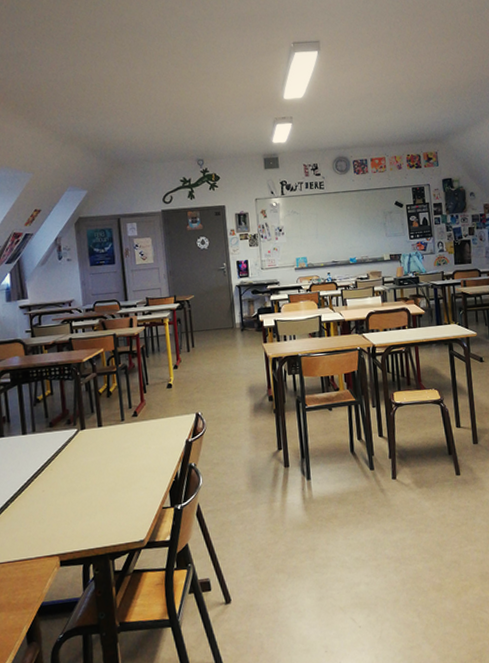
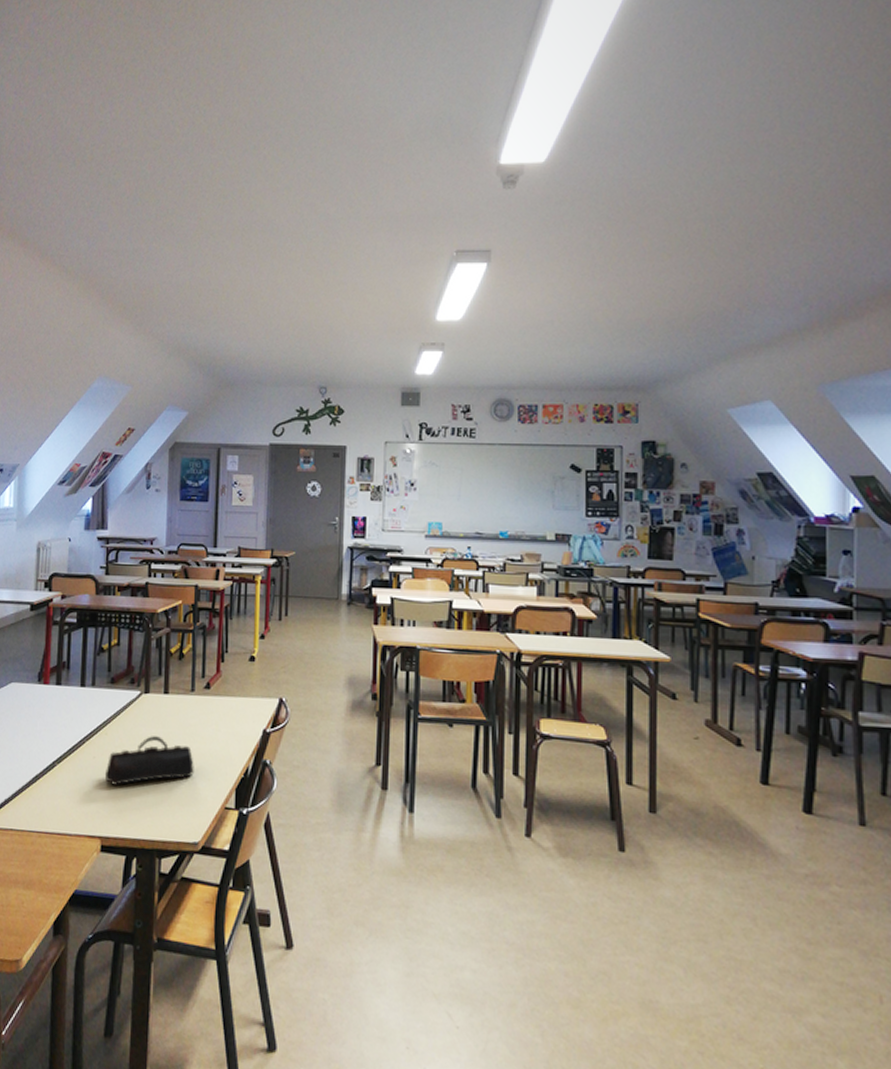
pencil case: none [54,462,133,510] -> present [104,736,194,786]

